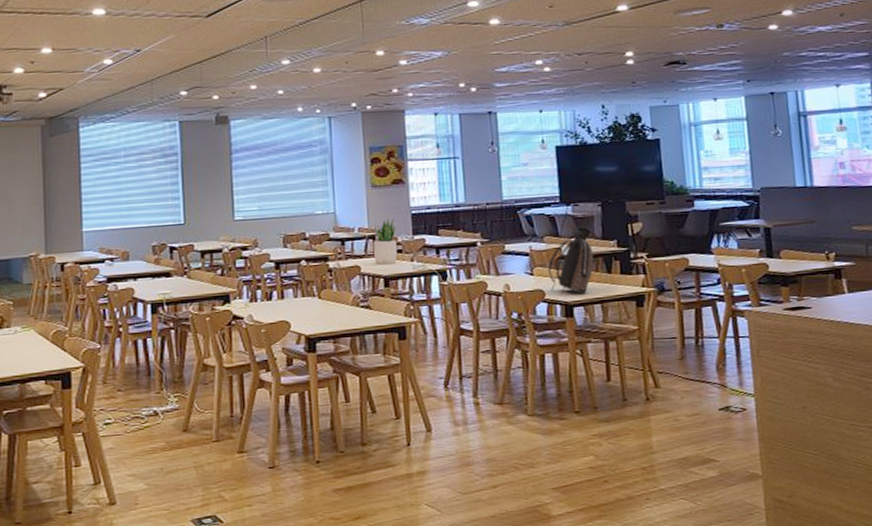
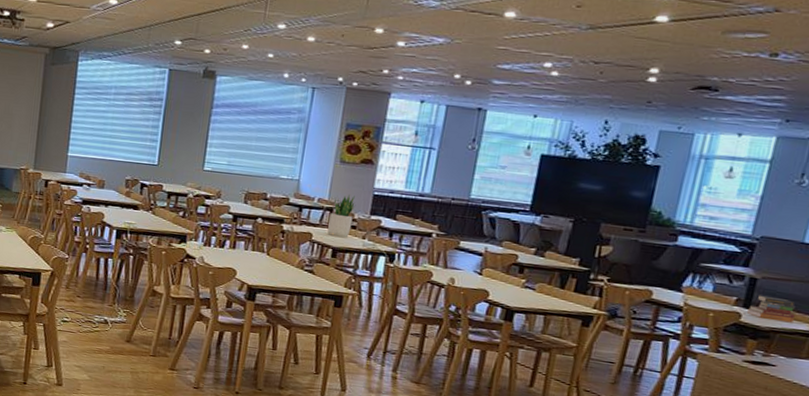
backpack: present [547,233,594,295] -> none [496,244,552,304]
books: none [771,242,812,265] -> present [746,295,795,323]

